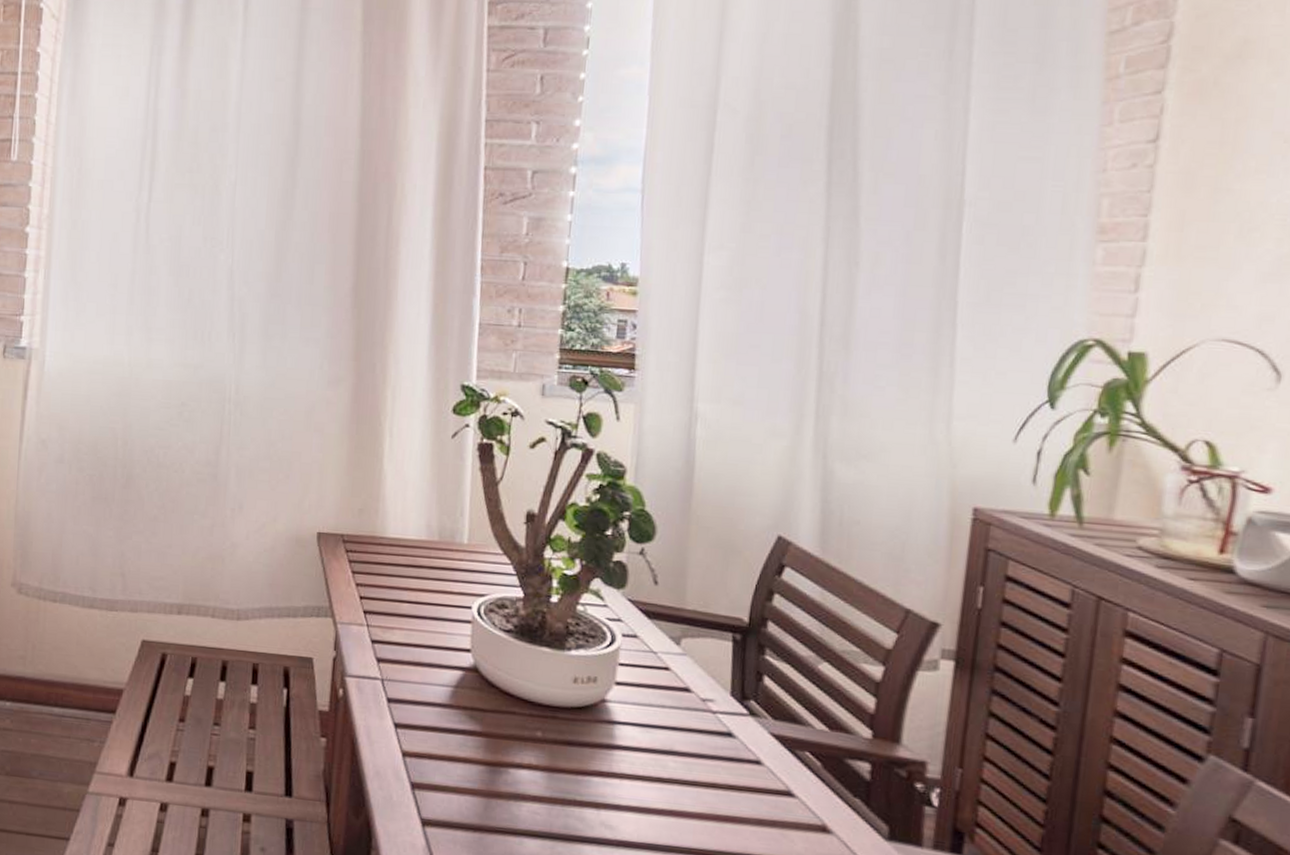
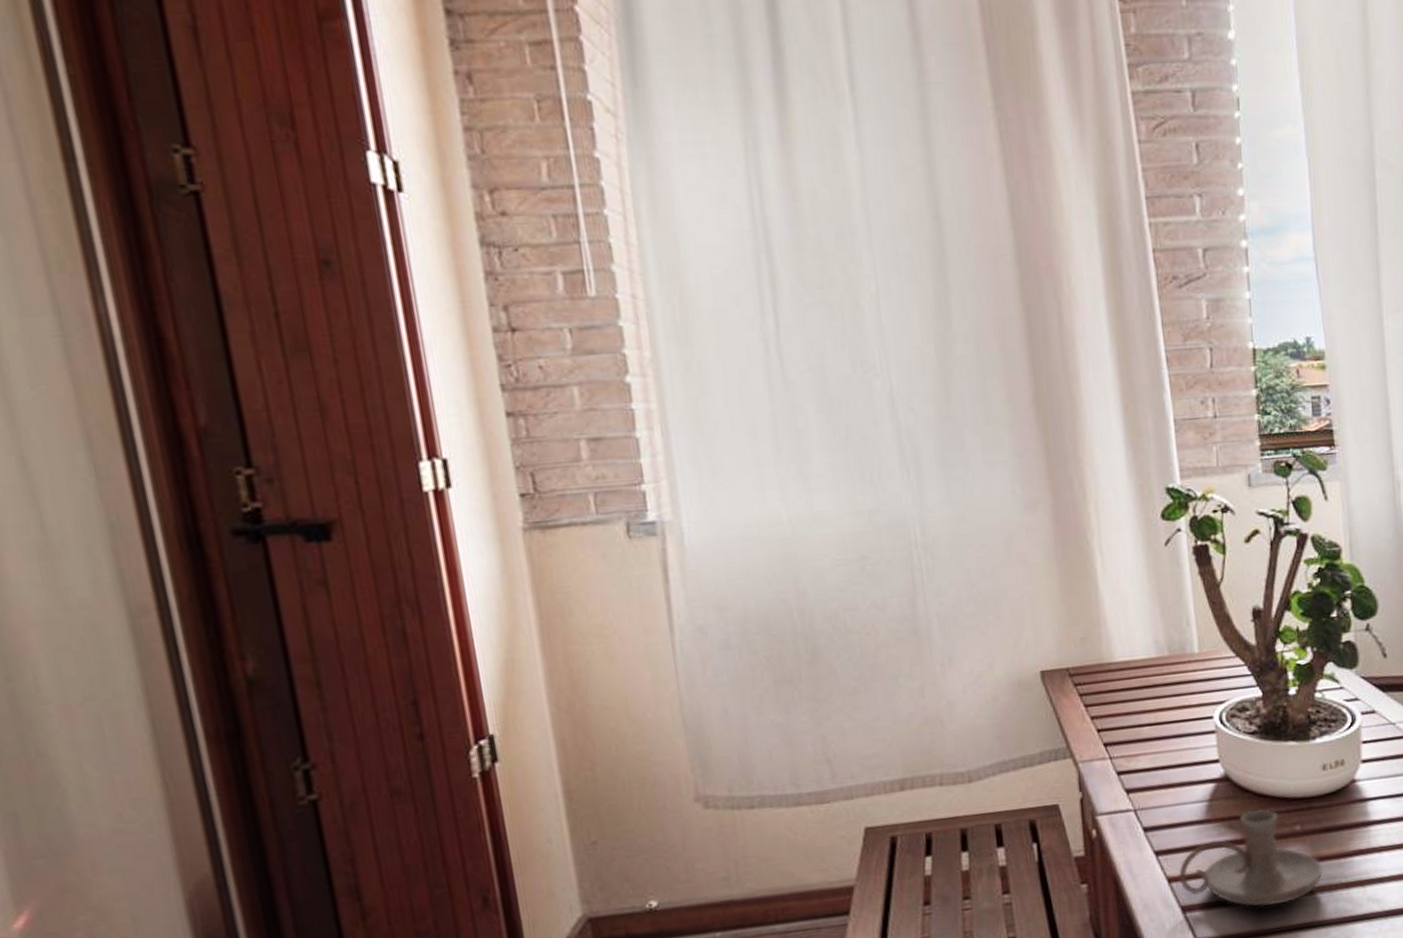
candle holder: none [413,705,558,806] -> present [1178,809,1323,907]

